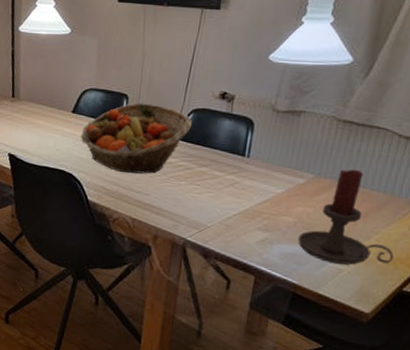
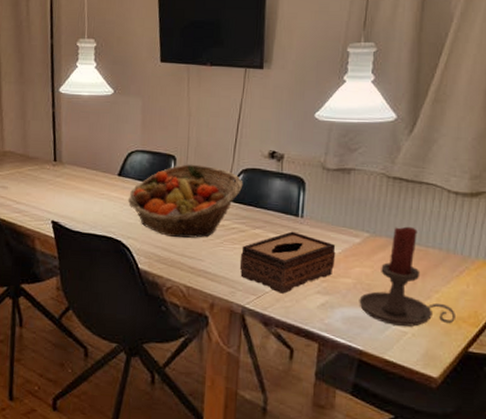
tissue box: none [183,170,280,229] -> present [239,231,336,294]

